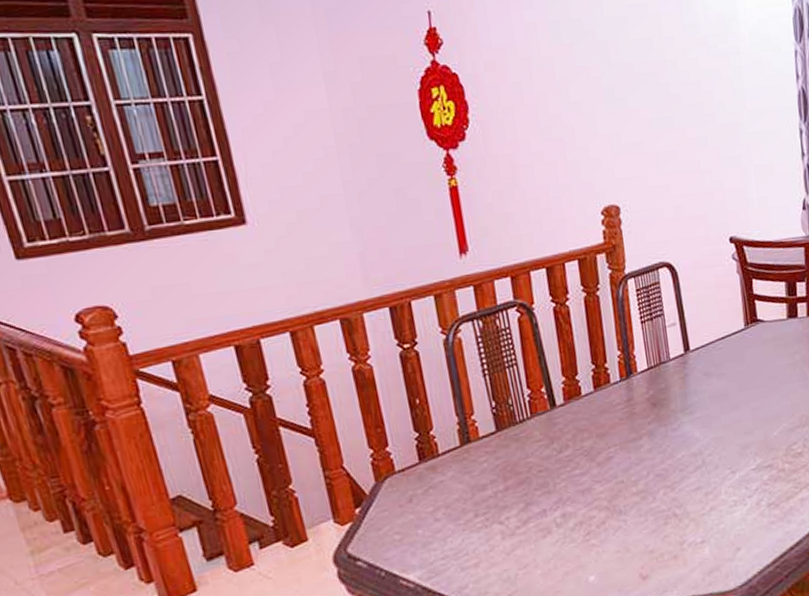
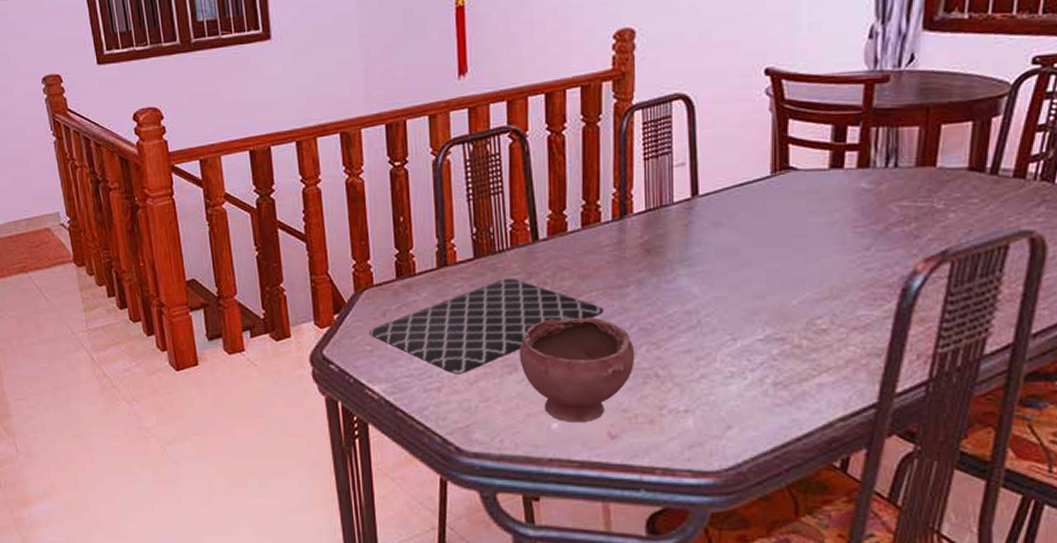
placemat: none [396,445,623,547] -> present [370,278,604,373]
bowl: none [550,471,655,573] -> present [519,317,635,423]

